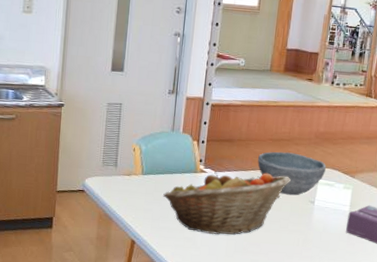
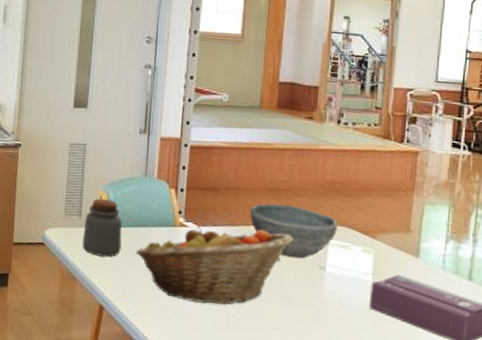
jar: none [117,150,152,200] -> present [82,198,122,257]

